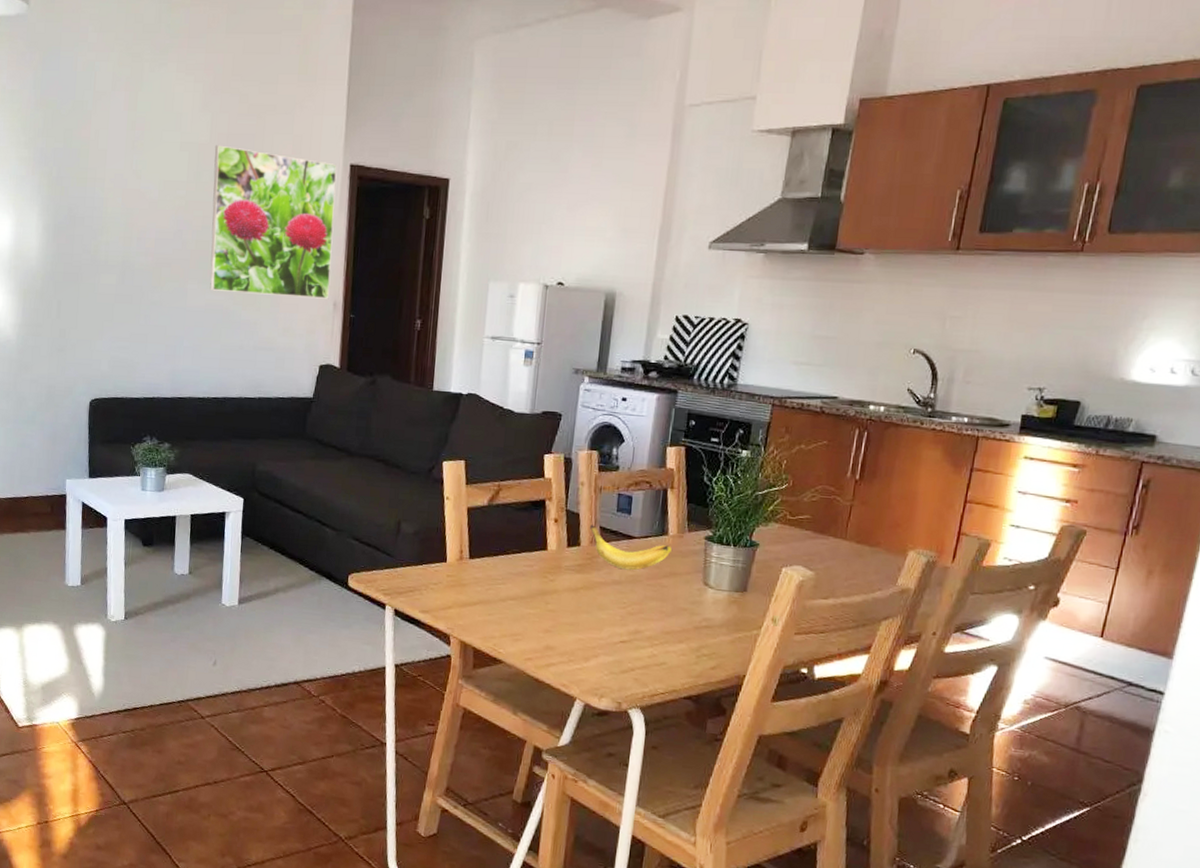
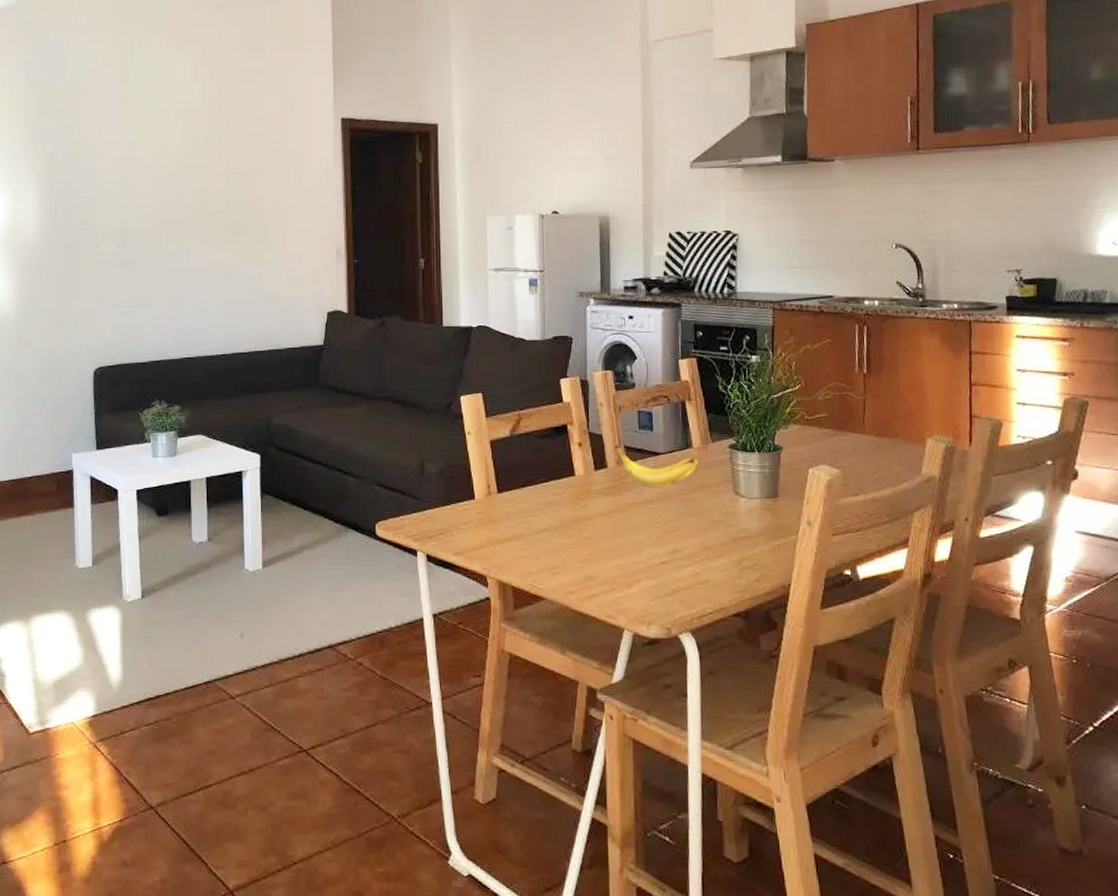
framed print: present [209,145,337,299] -> none [207,110,332,249]

